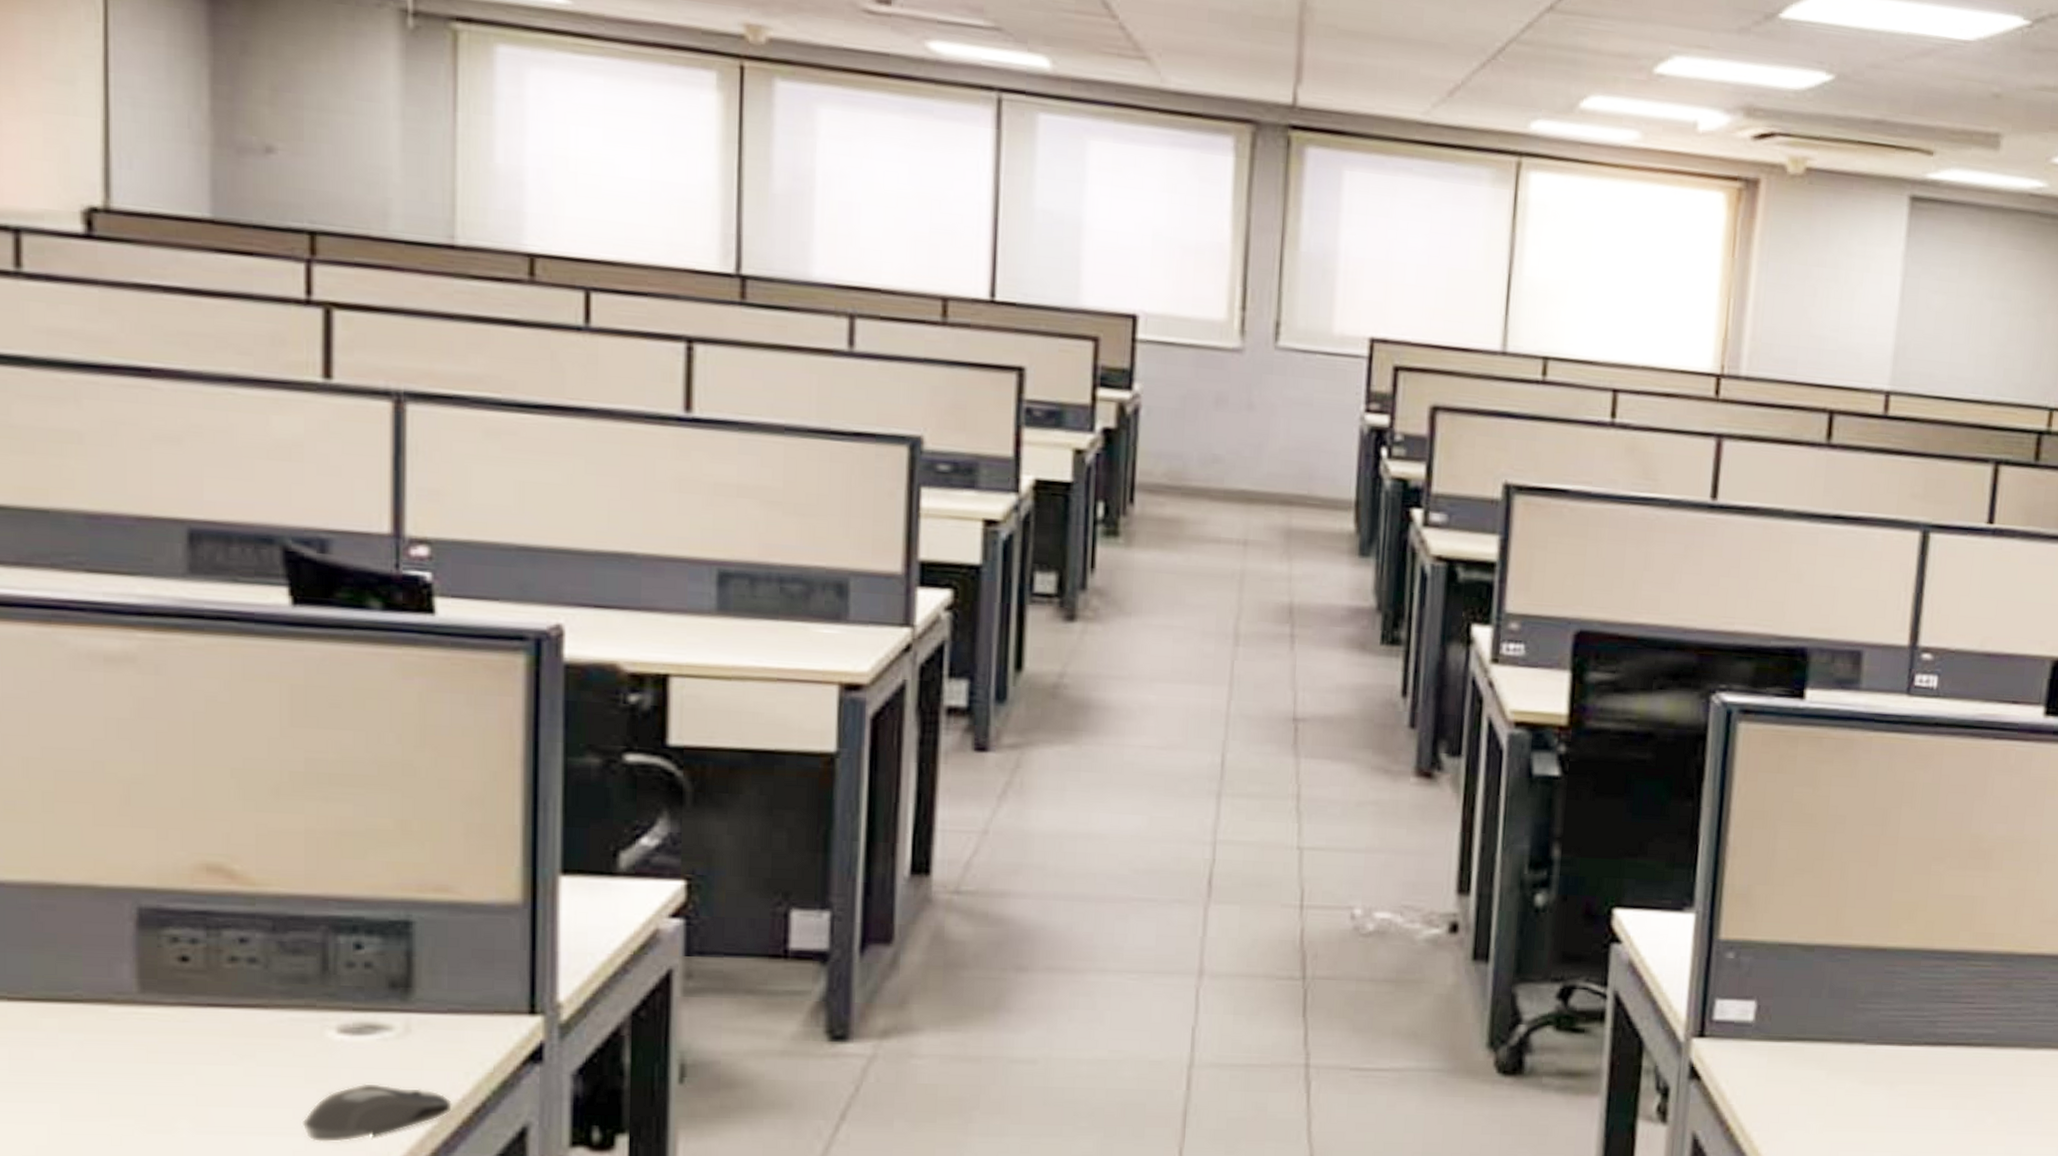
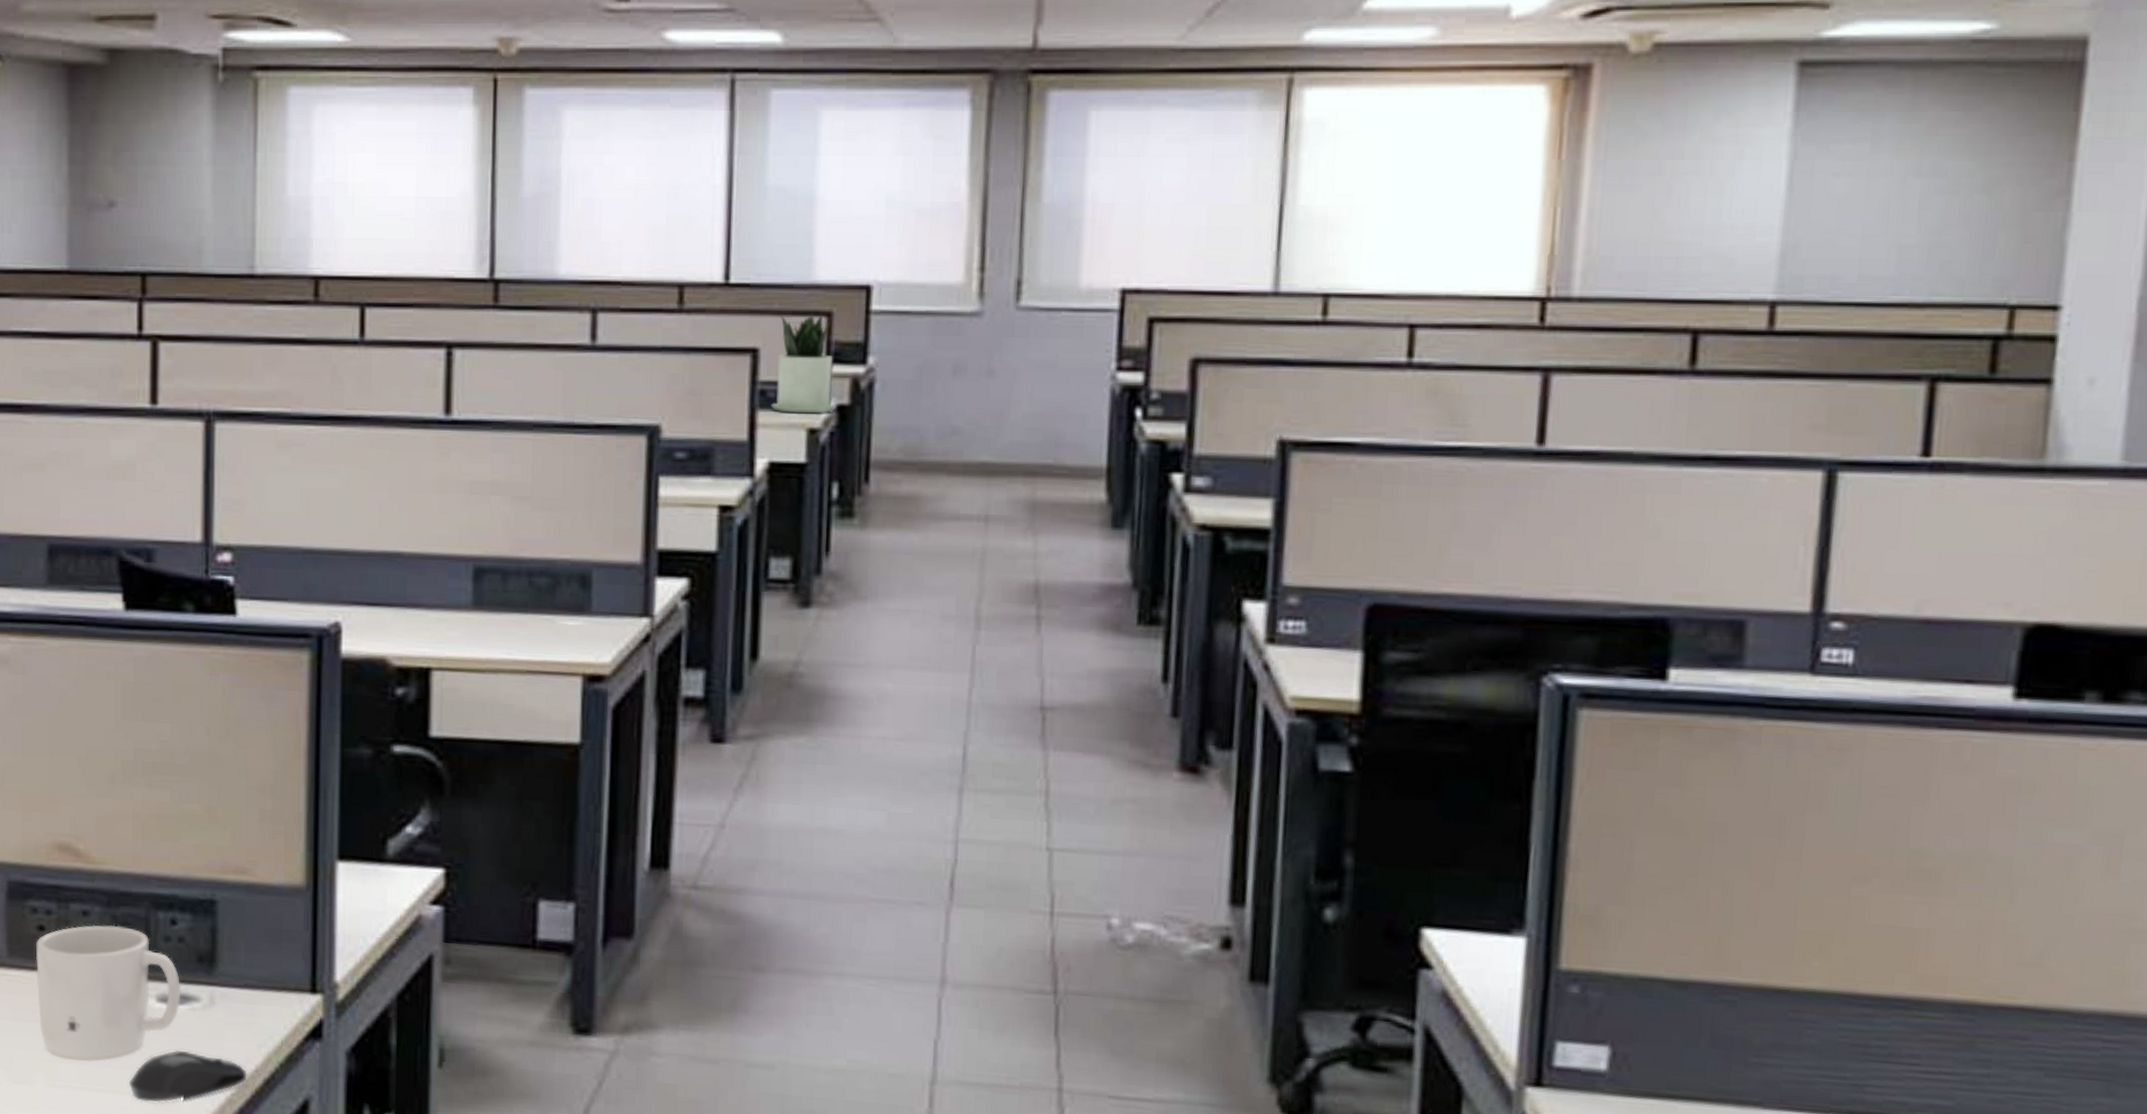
mug: none [176,952,369,1104] -> present [35,924,181,1062]
planter: none [1037,336,1102,435] -> present [771,314,836,414]

